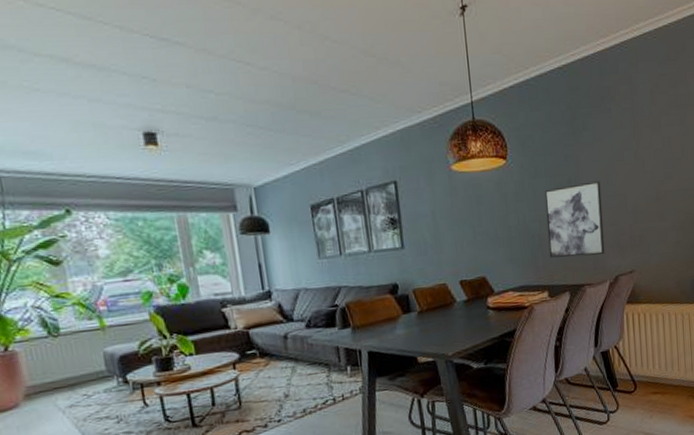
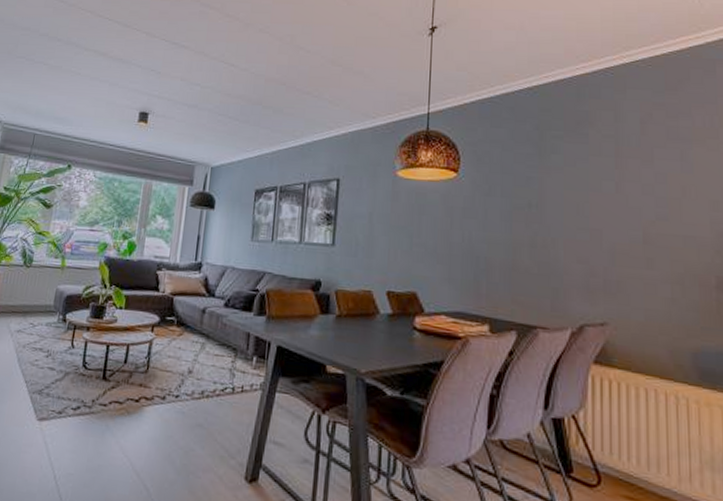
wall art: present [544,181,605,258] -> none [495,209,568,295]

